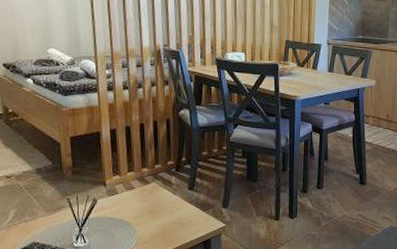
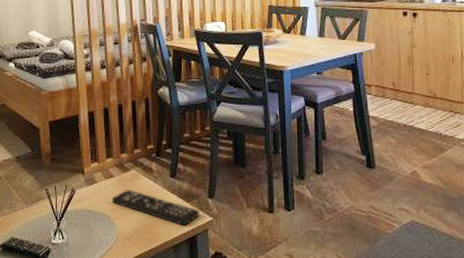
remote control: none [132,199,215,231] -> present [111,189,200,226]

